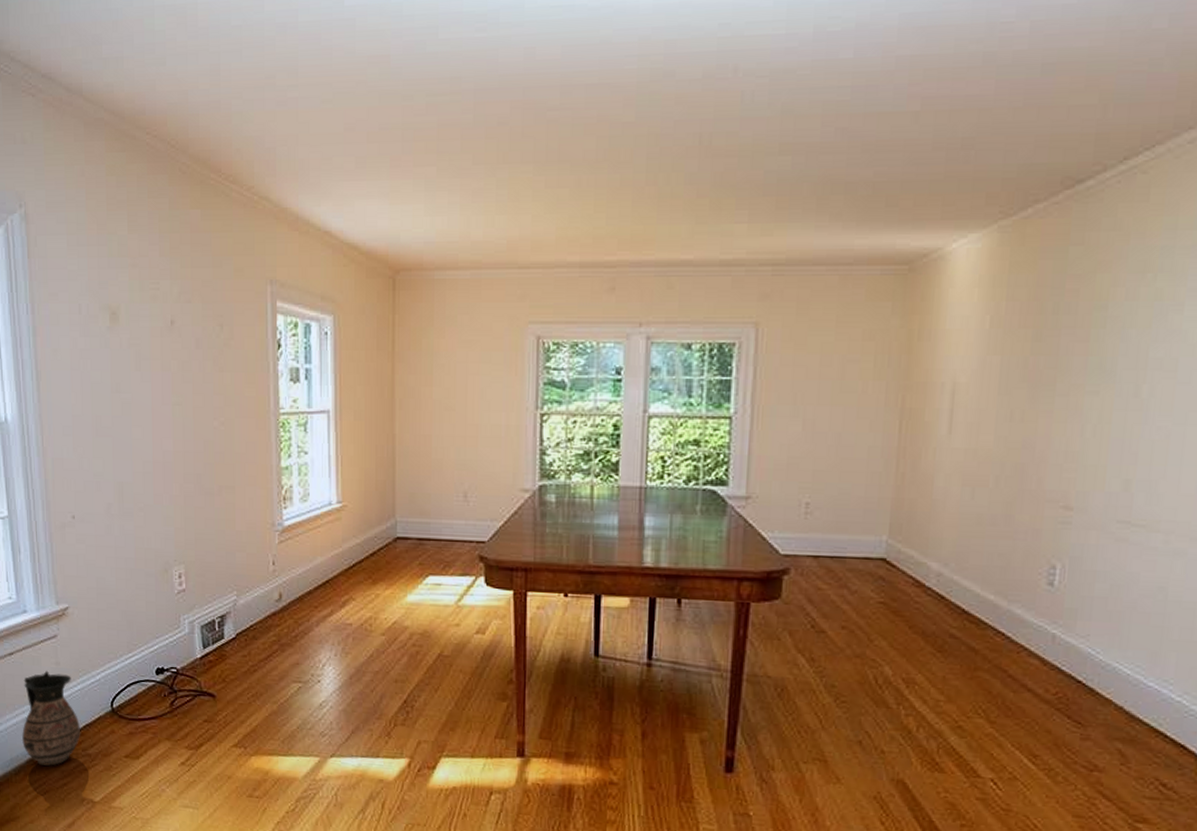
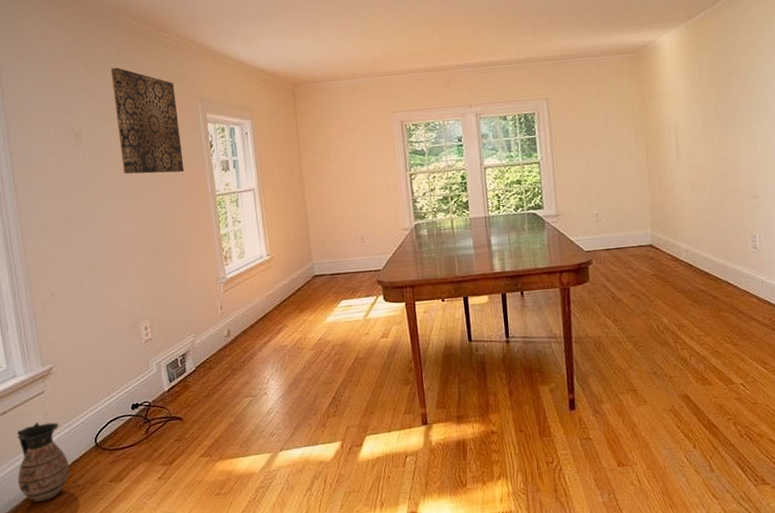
wall art: none [160,228,242,377] -> present [110,68,184,174]

